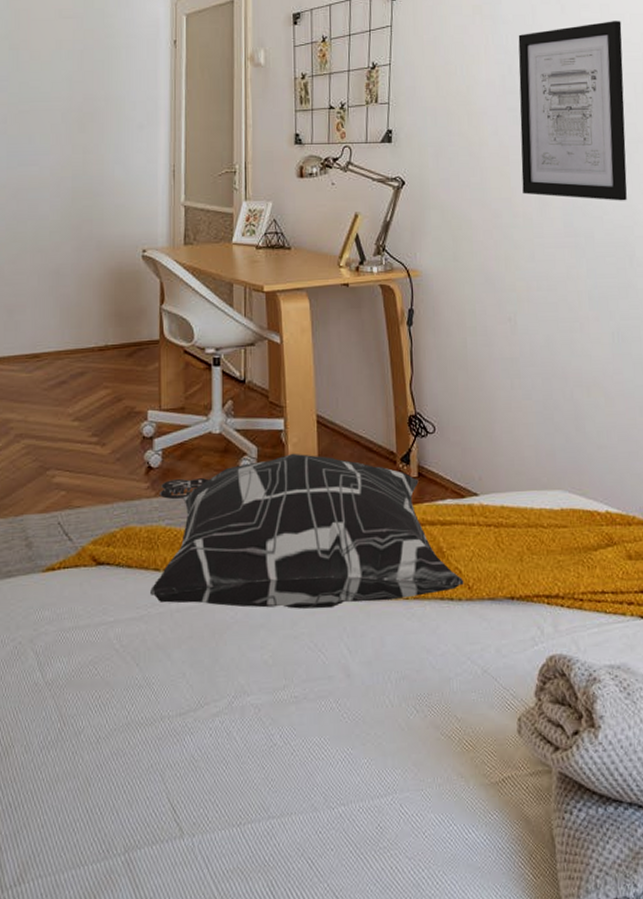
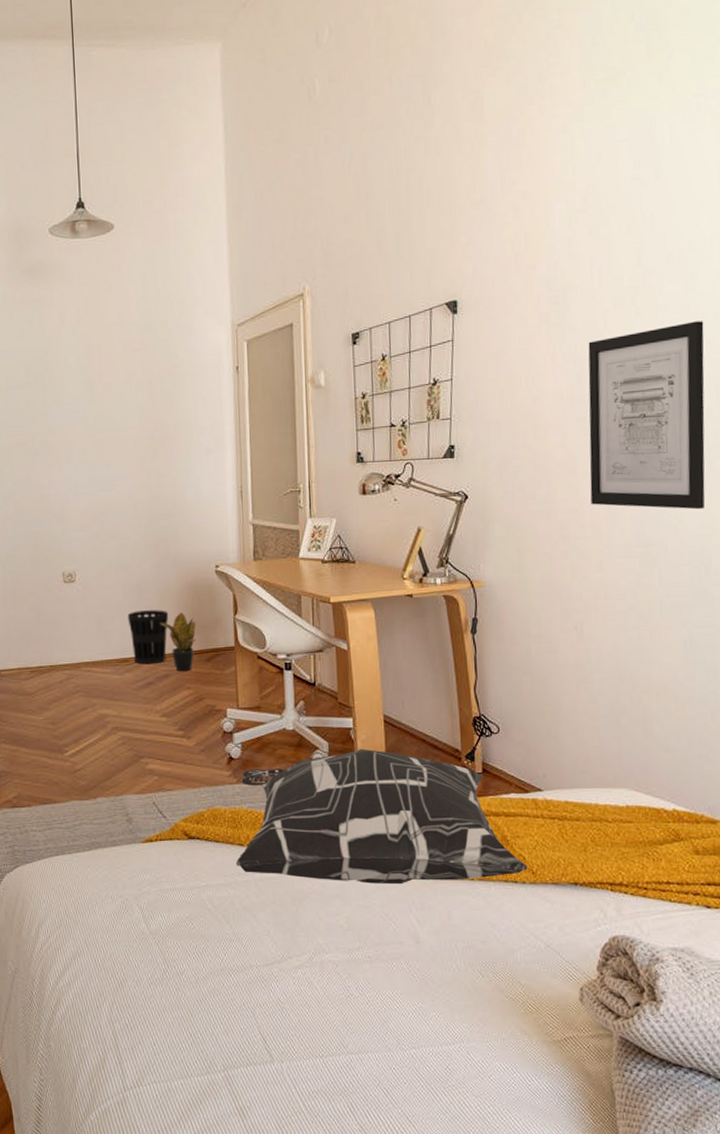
wastebasket: none [41,298,88,361] -> present [127,610,169,665]
potted plant: none [79,302,118,369] -> present [161,613,197,672]

